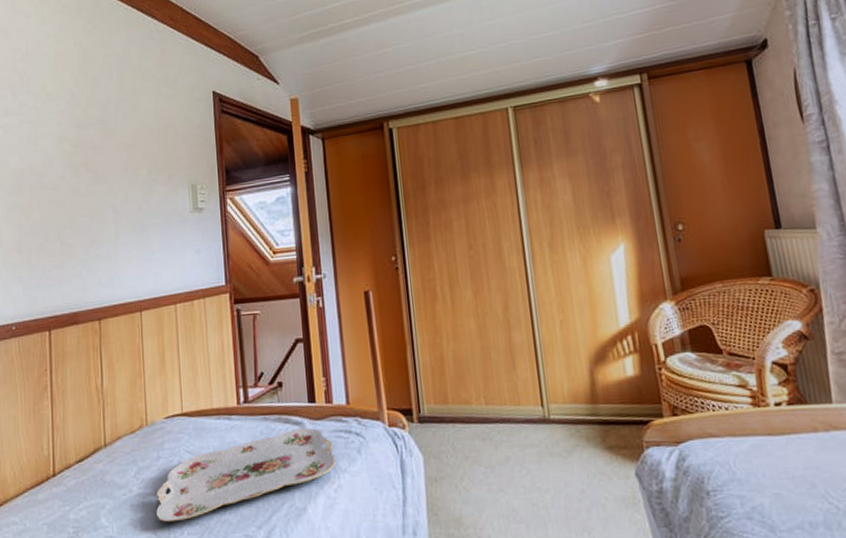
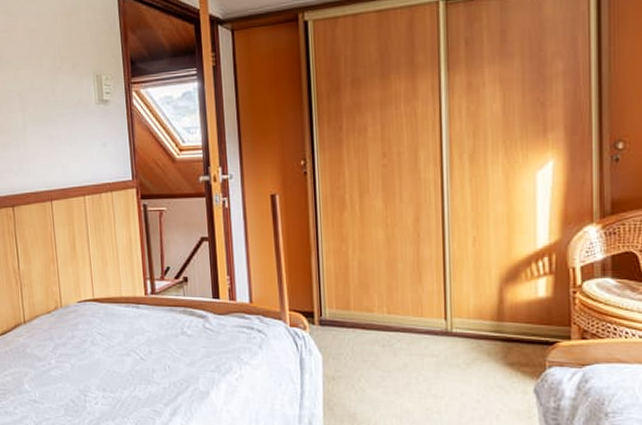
serving tray: present [156,427,335,523] -> none [73,321,237,394]

